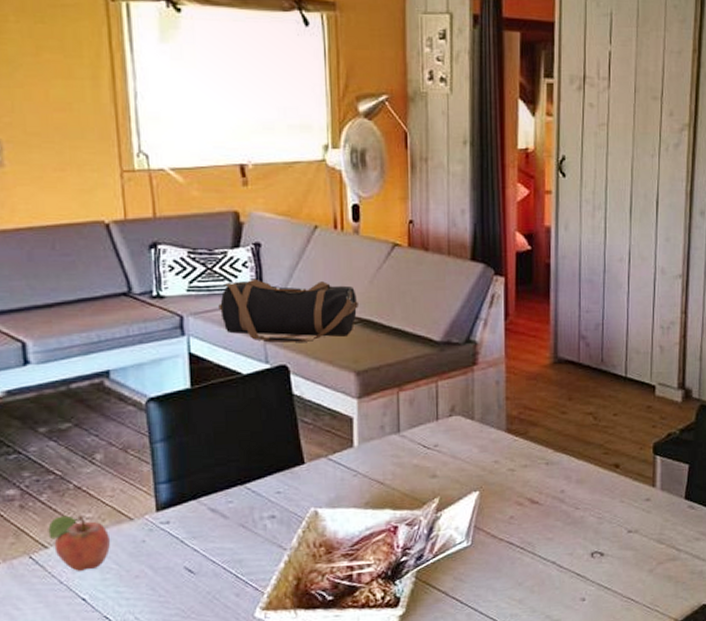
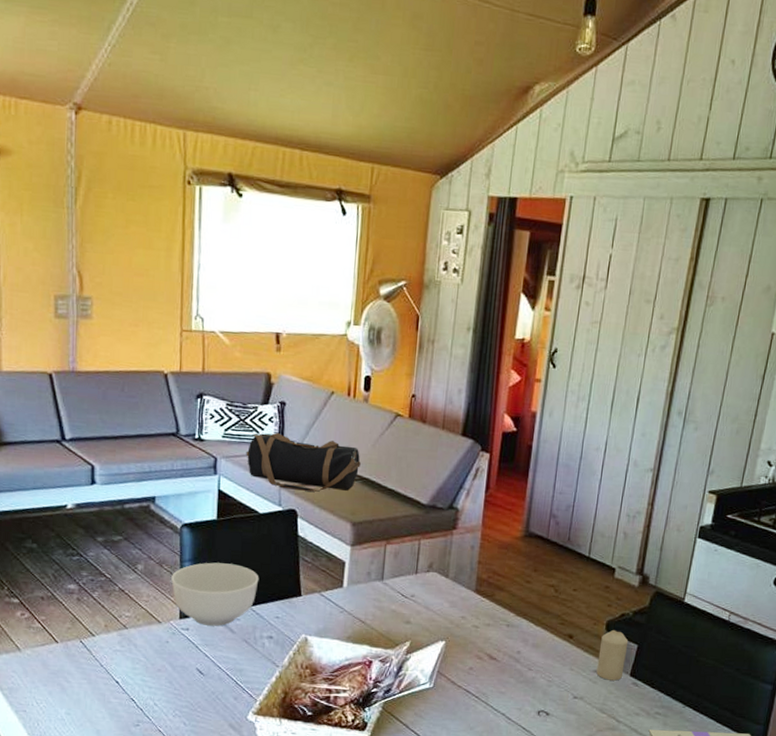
fruit: present [48,514,111,571] -> none [96,611,143,659]
bowl: none [140,437,251,515] -> present [171,562,259,626]
candle: none [649,451,679,508] -> present [596,629,629,681]

